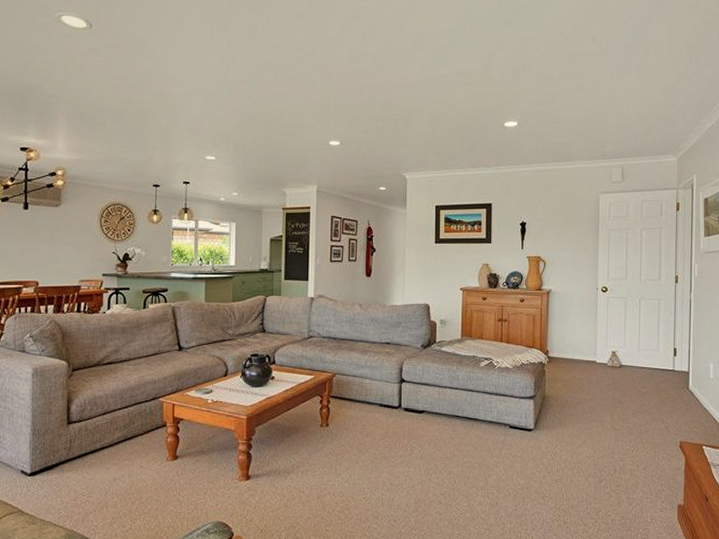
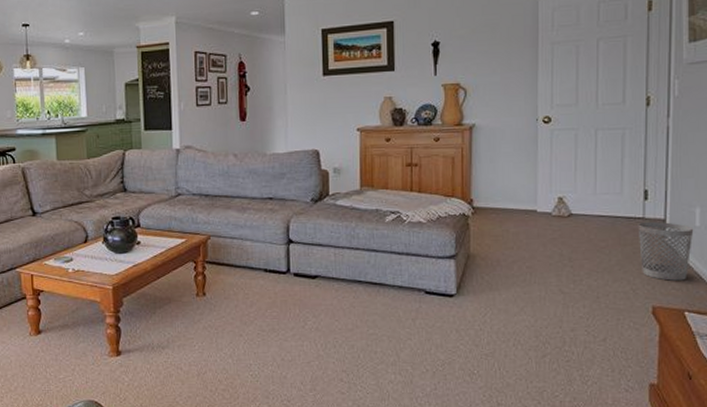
wastebasket: none [669,373,709,421] -> present [638,221,694,281]

